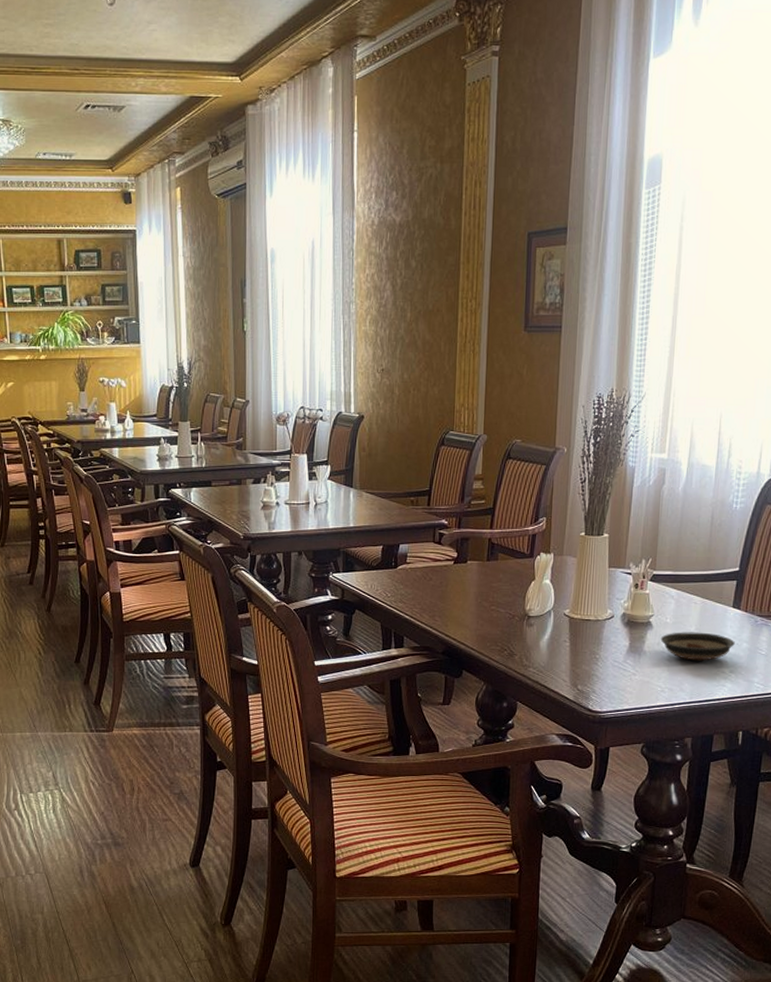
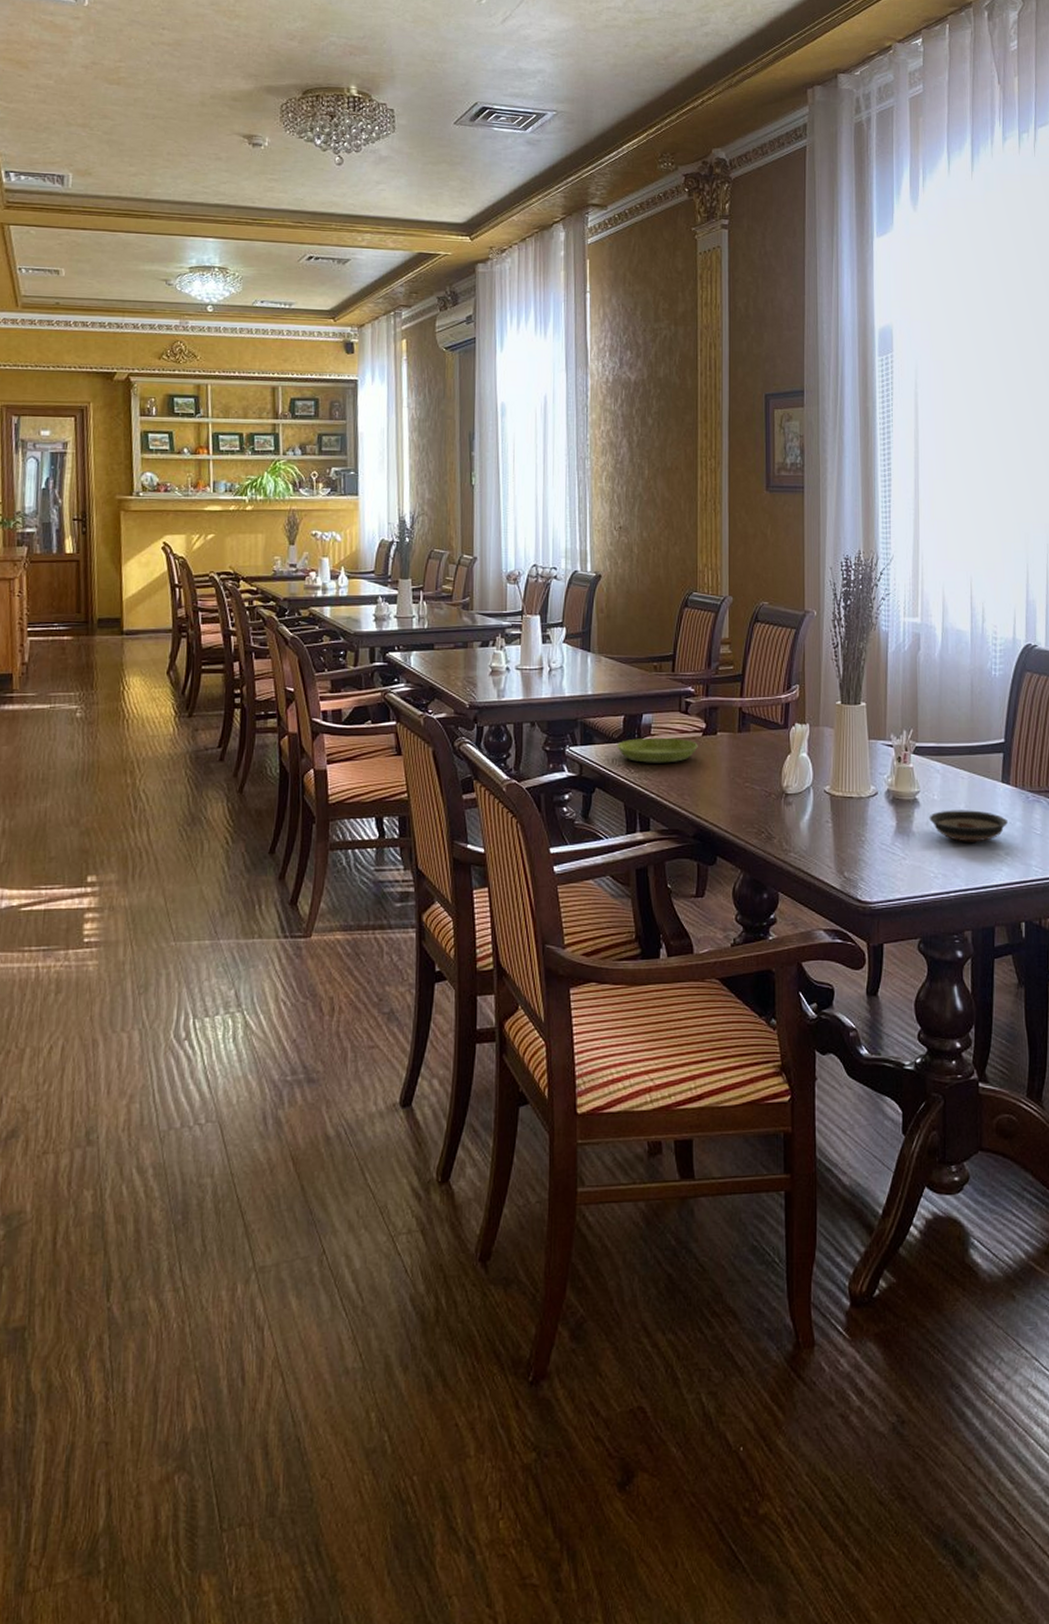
saucer: none [375,565,449,588] -> present [617,737,698,763]

